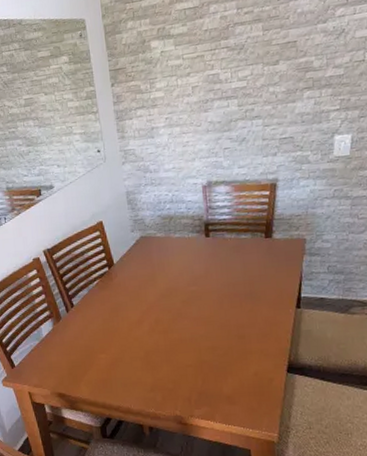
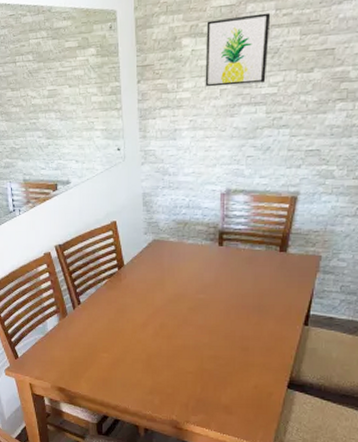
wall art: none [173,12,235,86] -> present [205,12,271,87]

